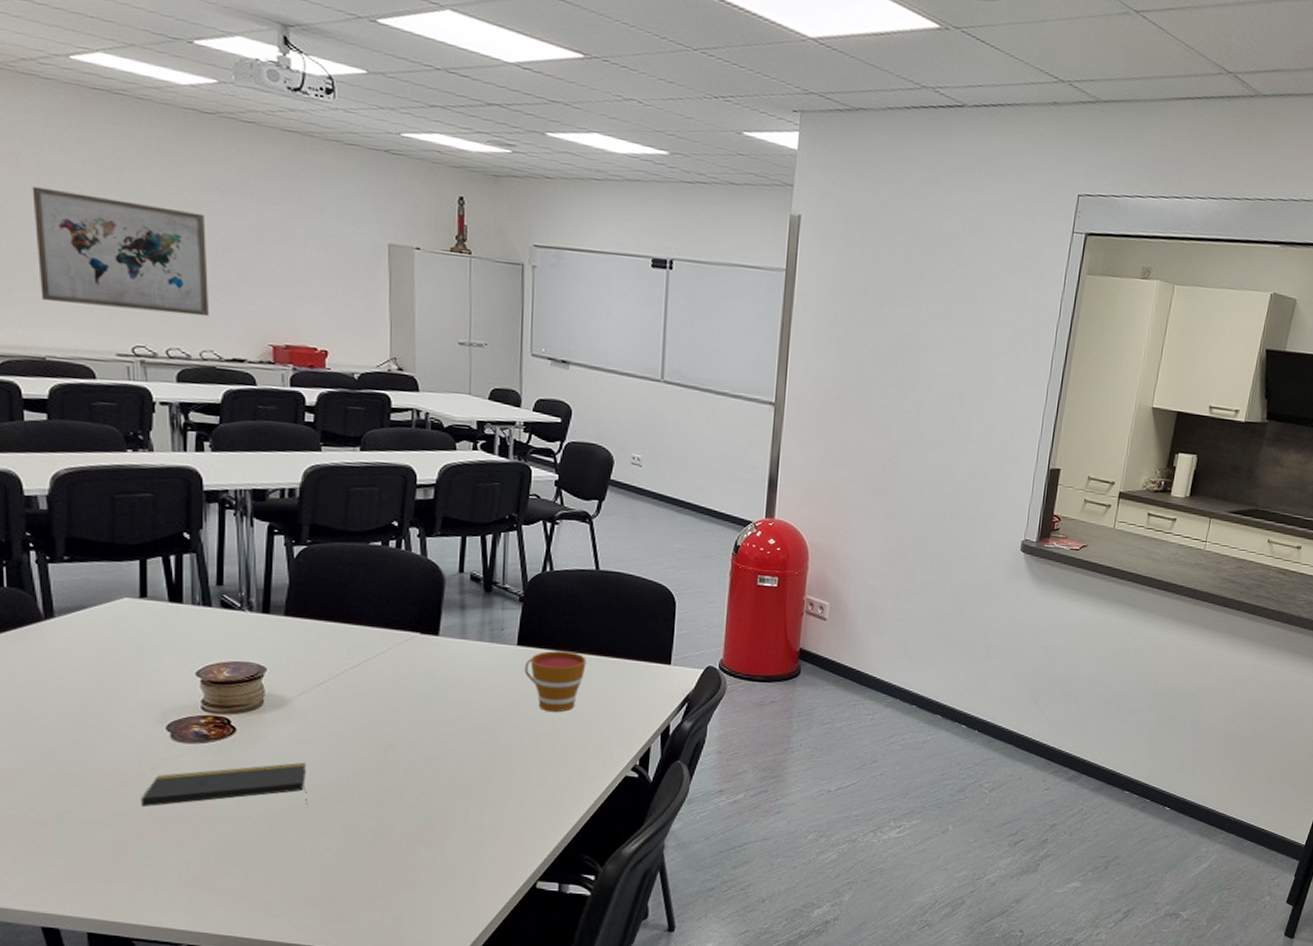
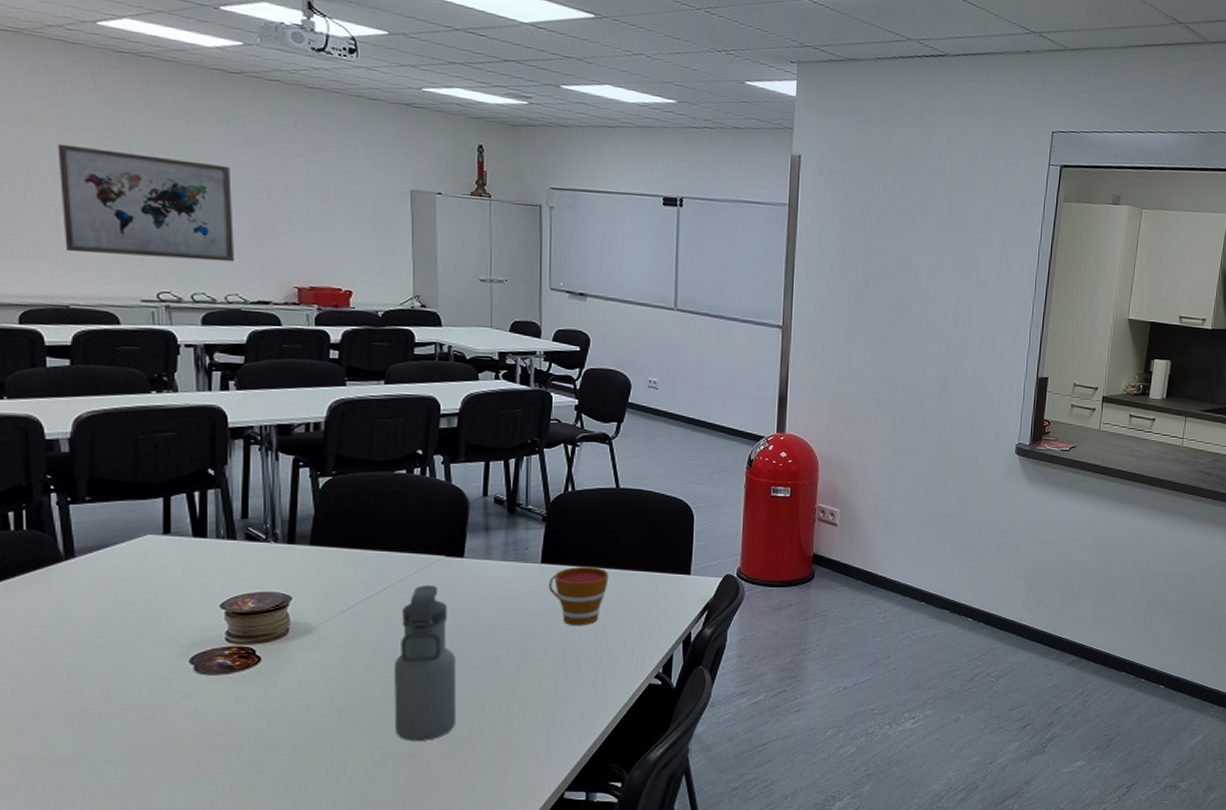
notepad: present [142,762,307,808] -> none [164,687,333,742]
water bottle: none [367,662,430,822] -> present [394,585,457,741]

